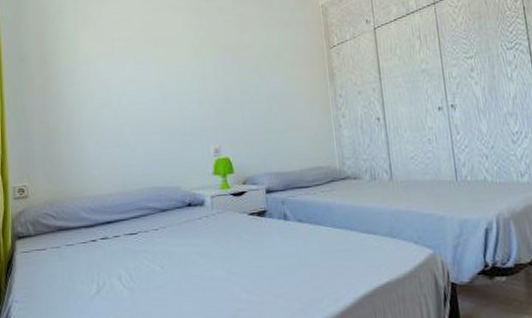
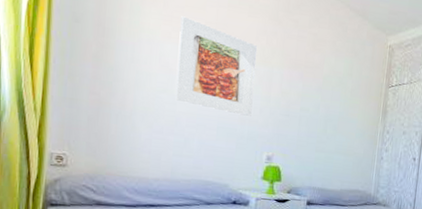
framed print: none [111,31,192,113] -> present [175,16,258,118]

